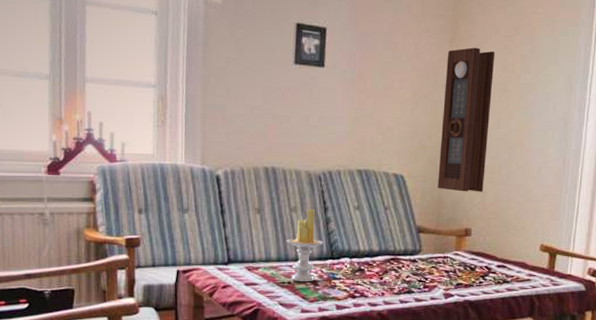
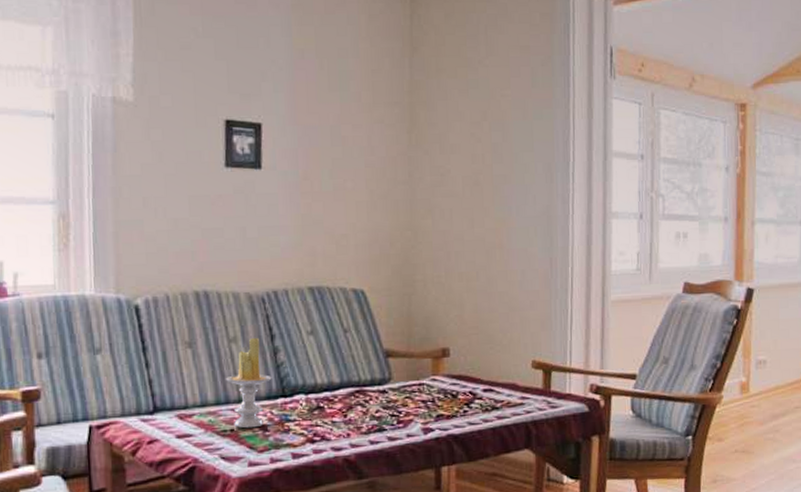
pendulum clock: present [438,47,495,192] -> none [405,137,462,305]

